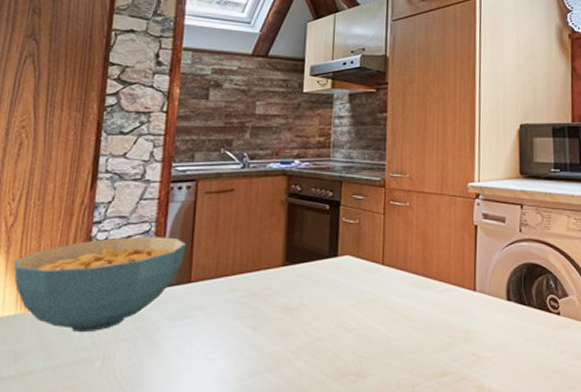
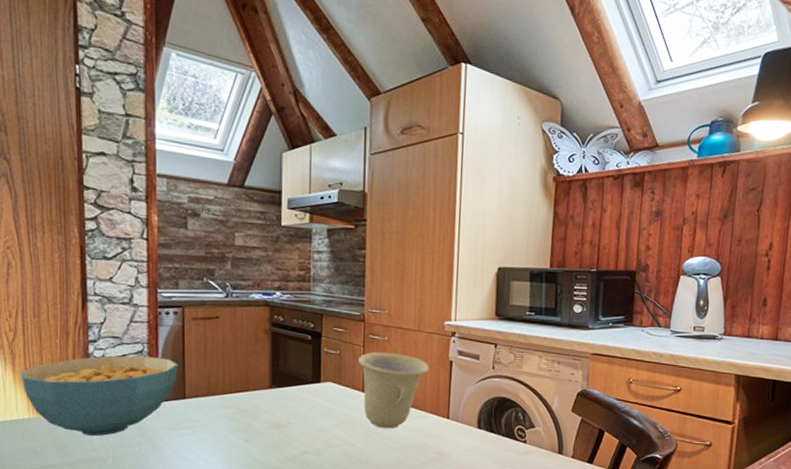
cup: none [378,219,453,307] -> present [358,351,430,429]

